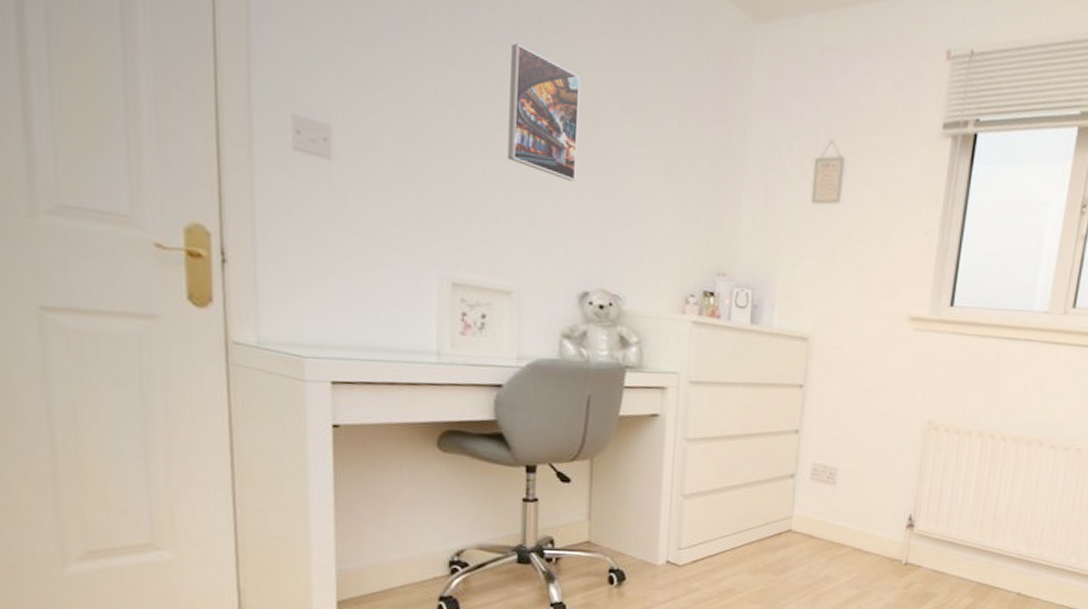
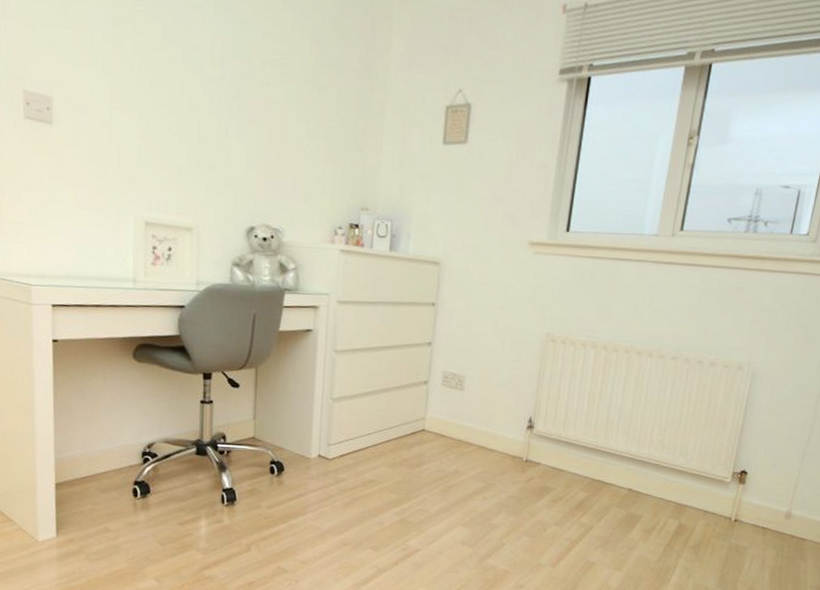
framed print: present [507,43,581,181] -> none [189,21,249,134]

